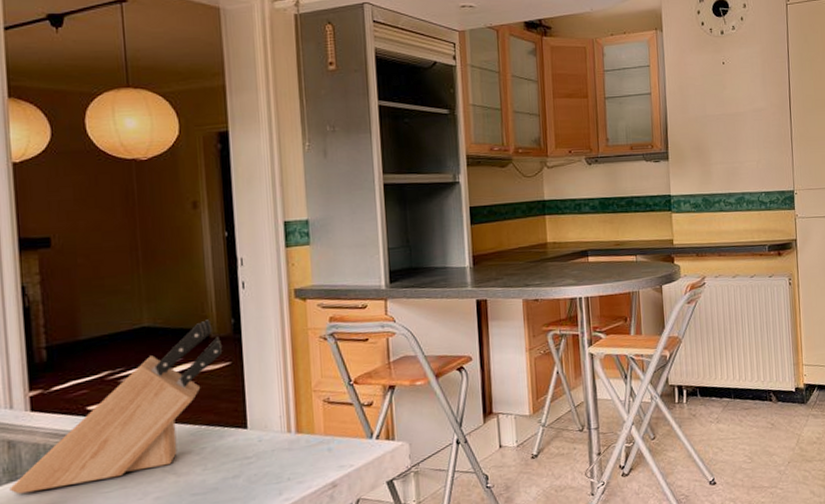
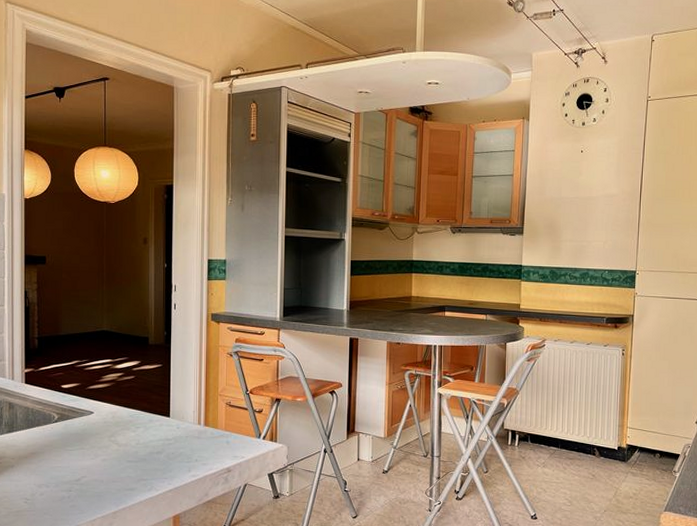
knife block: present [9,319,222,494] -> none [8,330,156,442]

